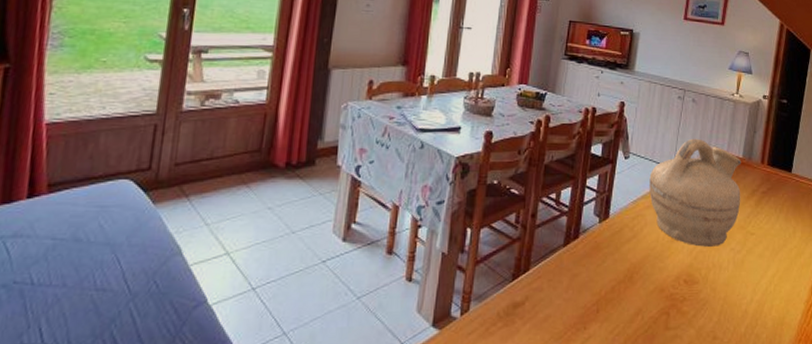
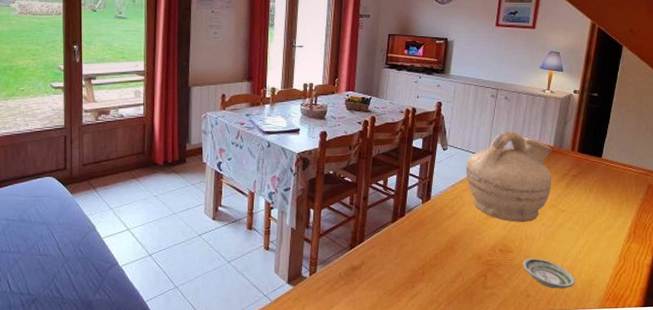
saucer: none [709,291,766,329] -> present [522,258,575,289]

